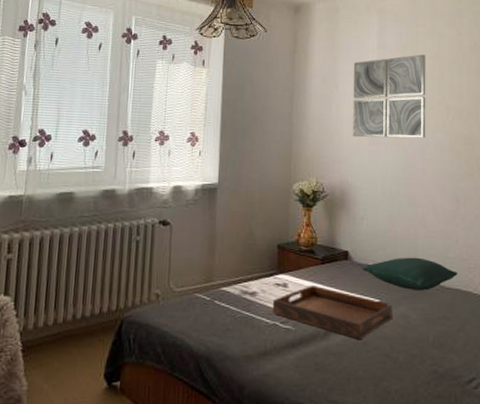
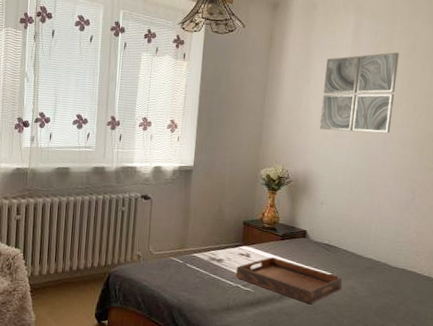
pillow: present [362,257,457,291] -> none [318,239,406,268]

